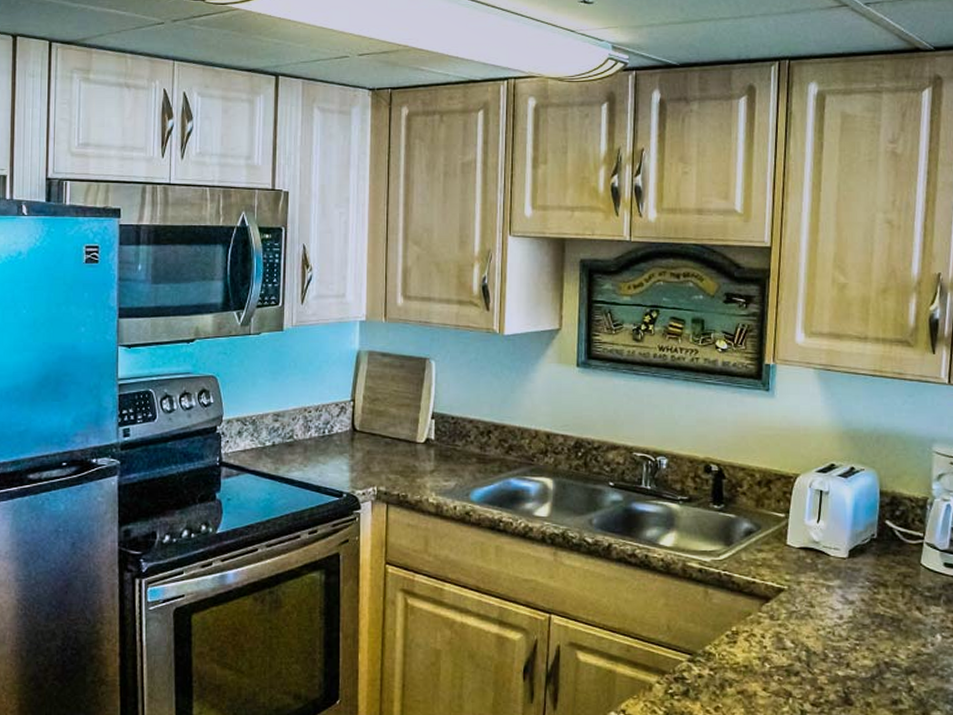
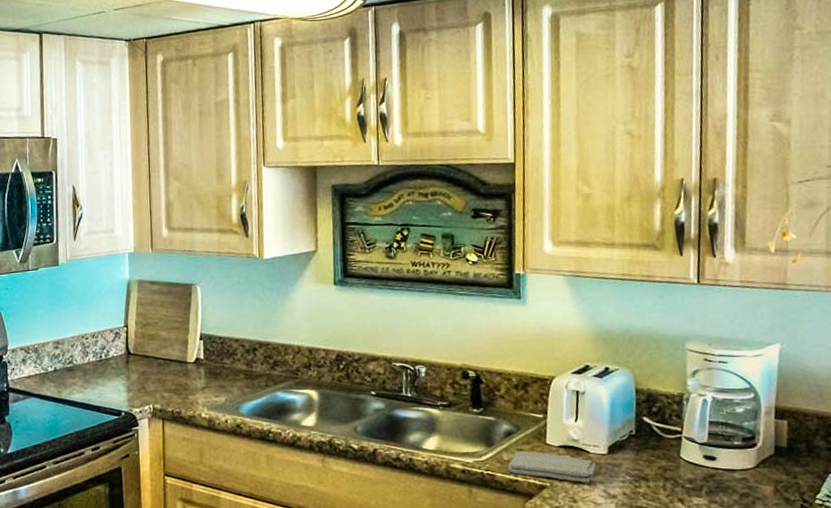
washcloth: none [746,551,836,587] -> present [508,451,596,483]

